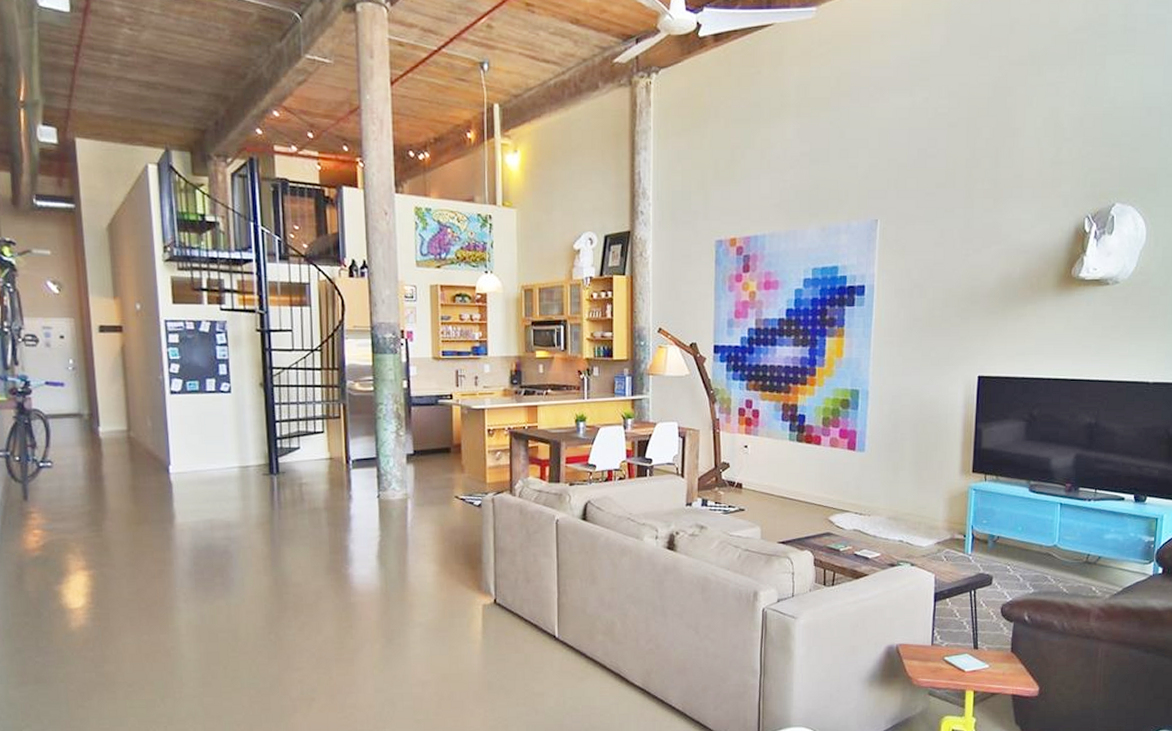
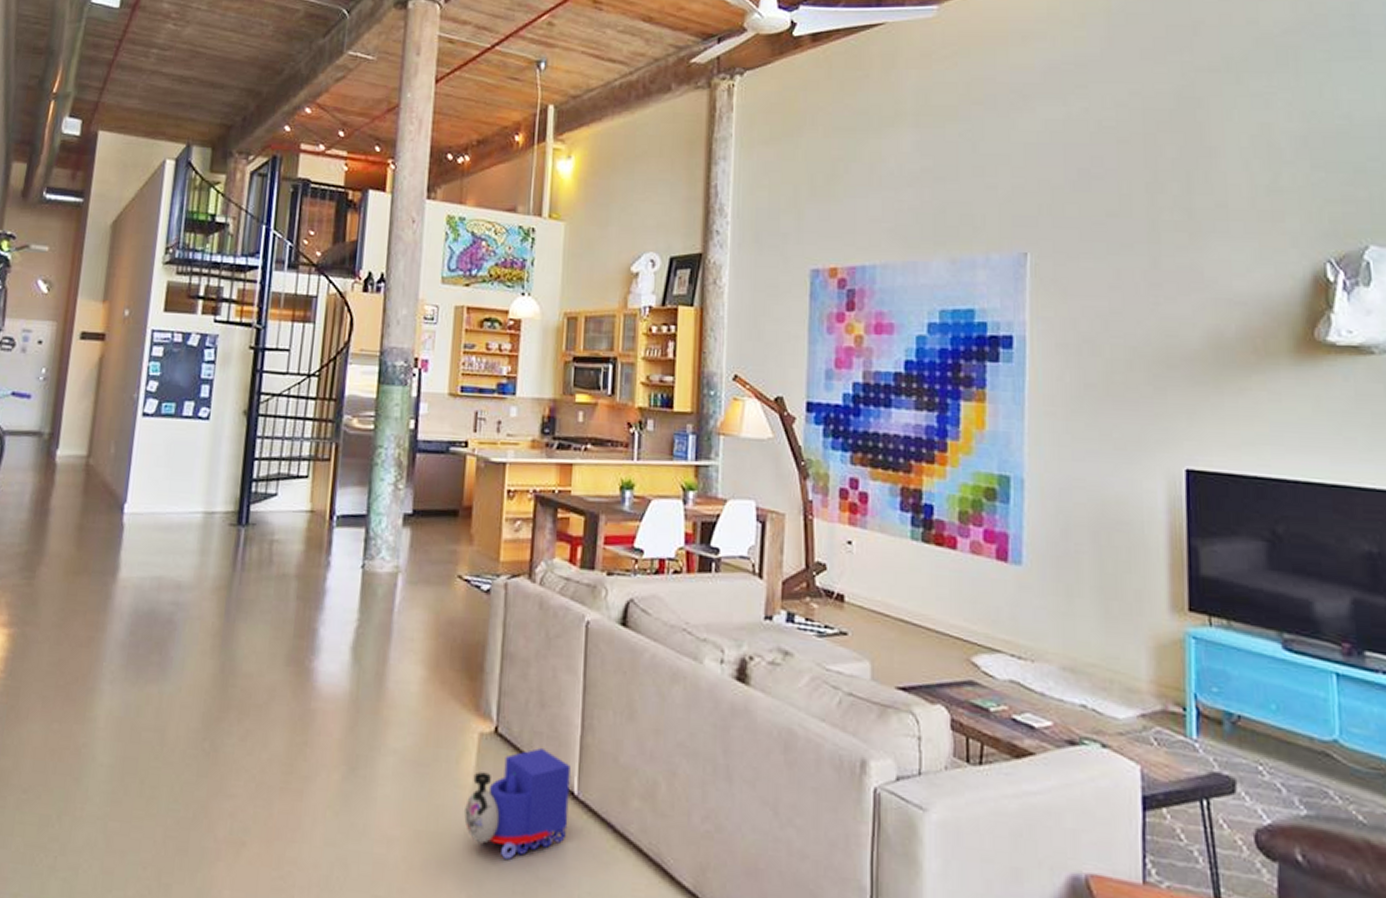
toy train: none [477,610,553,684] -> present [464,748,571,859]

